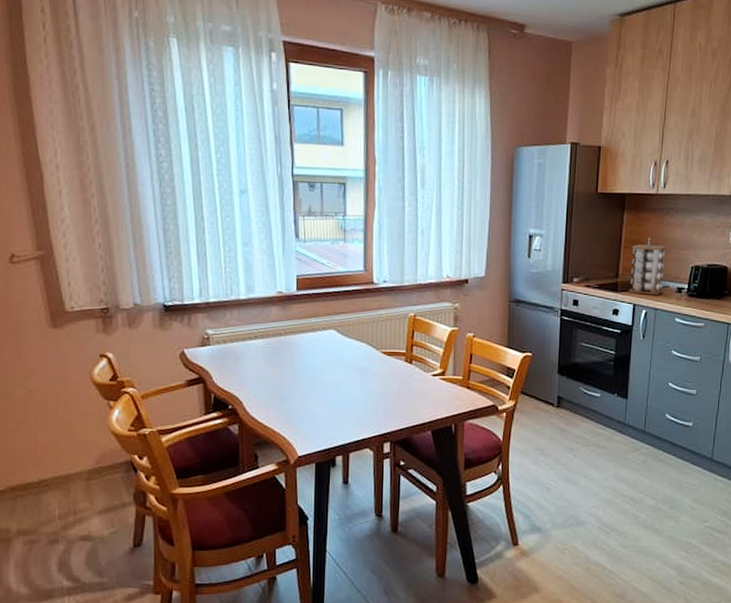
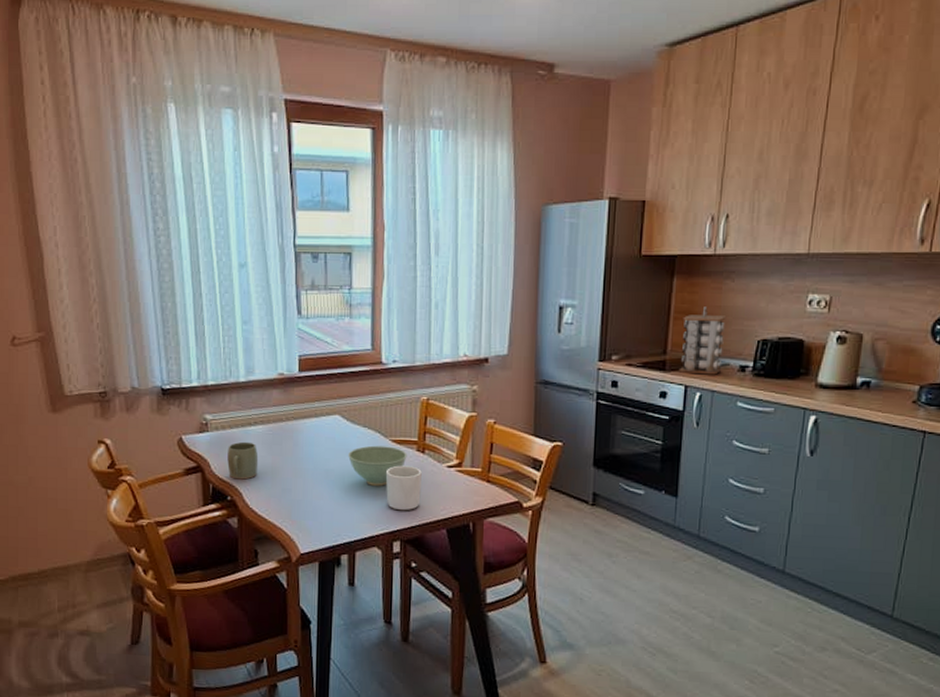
mug: none [228,354,259,390] -> present [227,441,259,480]
bowl: none [343,357,397,393] -> present [348,445,407,486]
mug: none [376,375,409,416] -> present [385,465,422,511]

